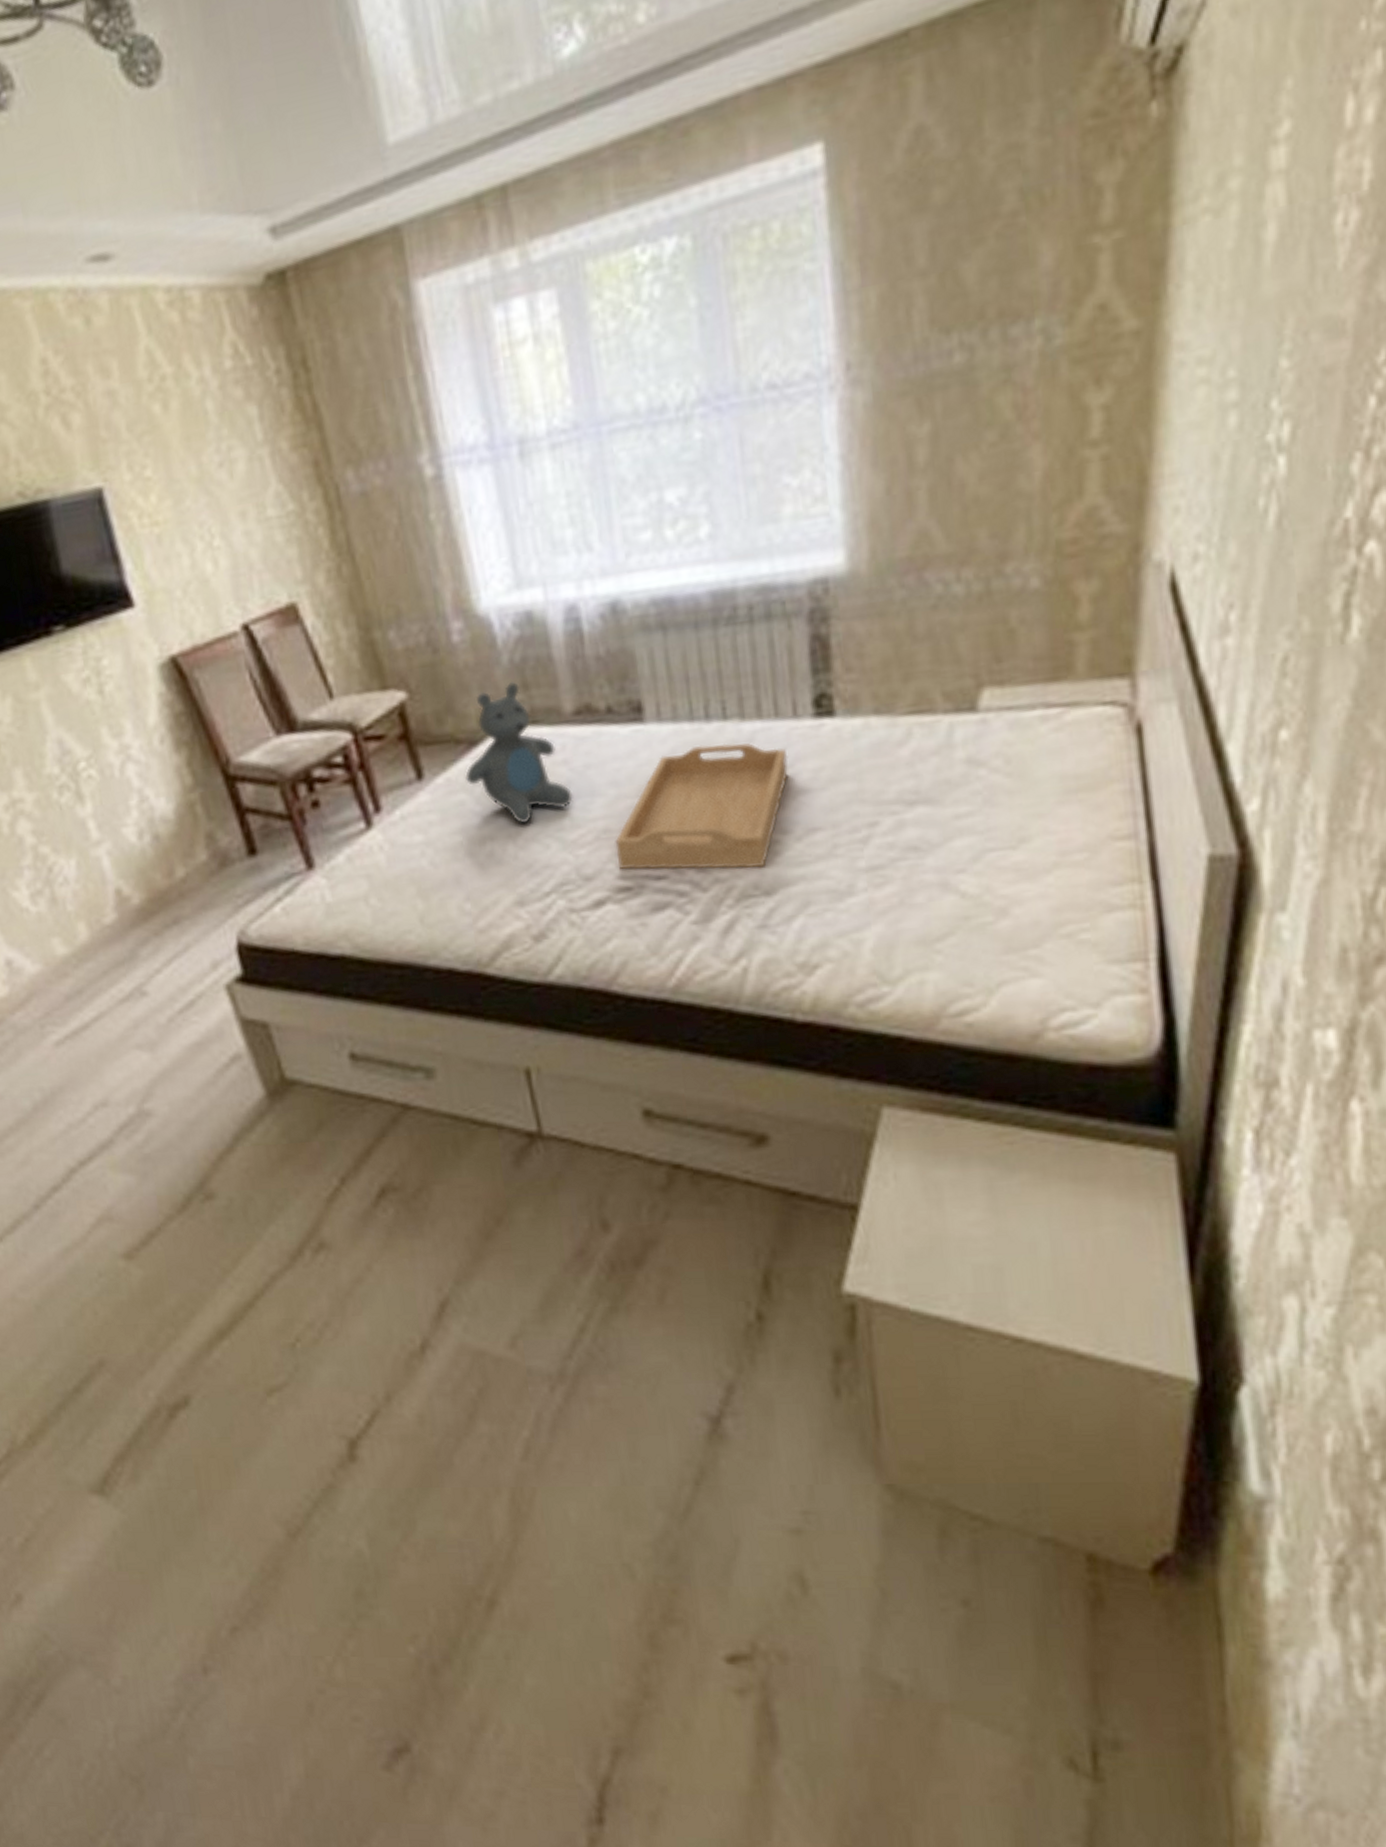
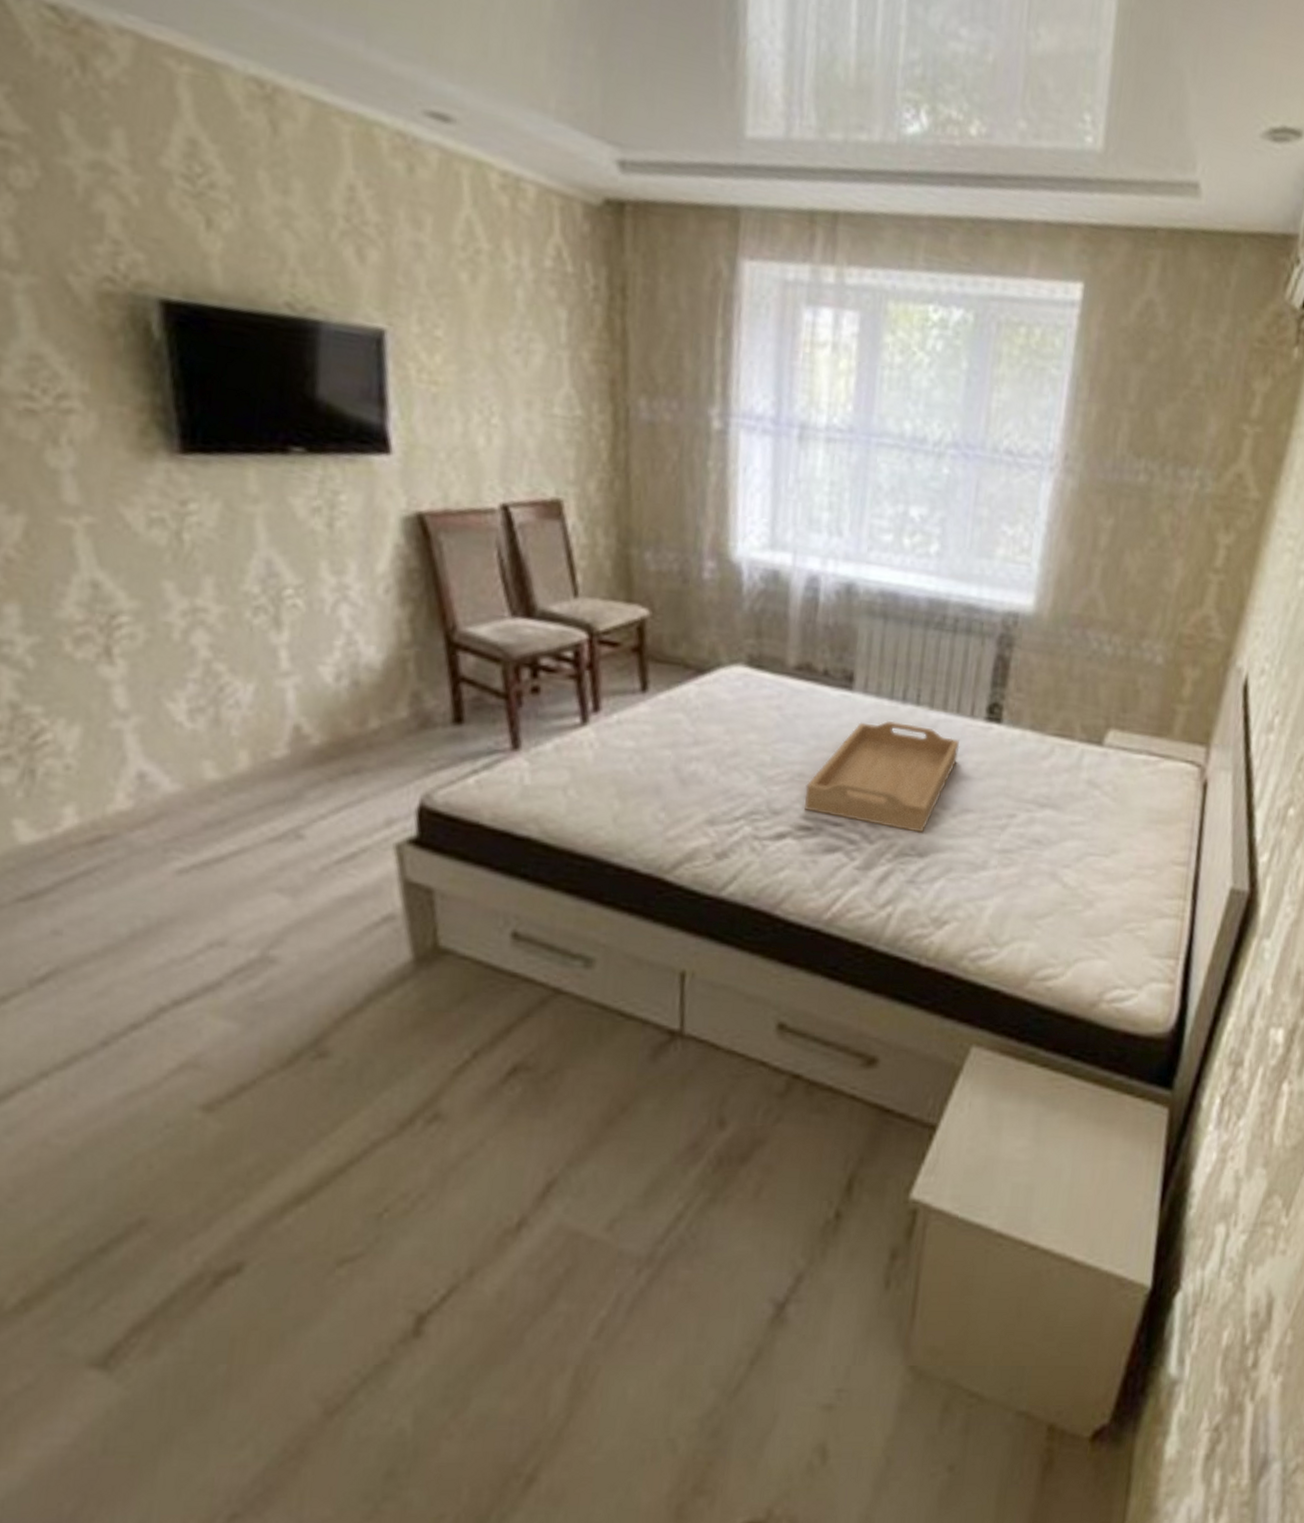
teddy bear: present [465,682,573,824] -> none [686,627,779,754]

